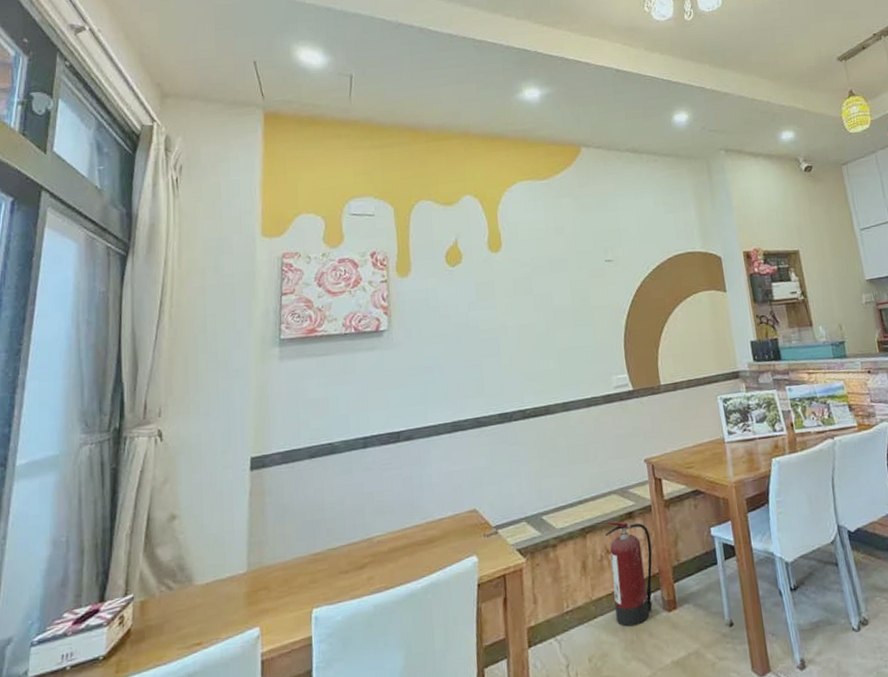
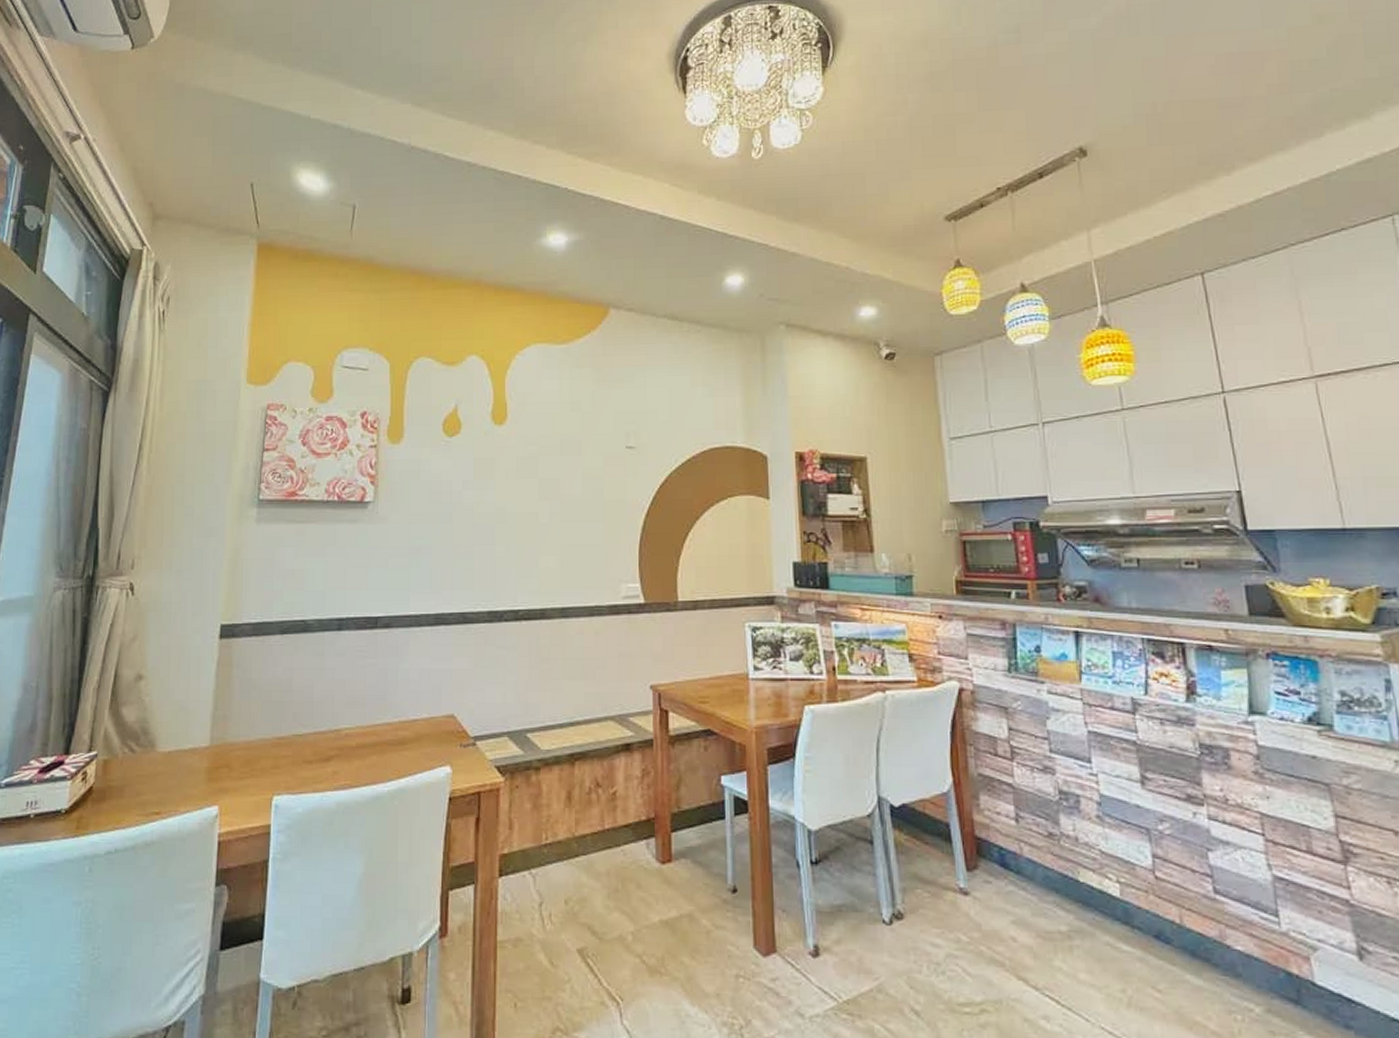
fire extinguisher: present [605,521,653,627] -> none [597,750,650,873]

